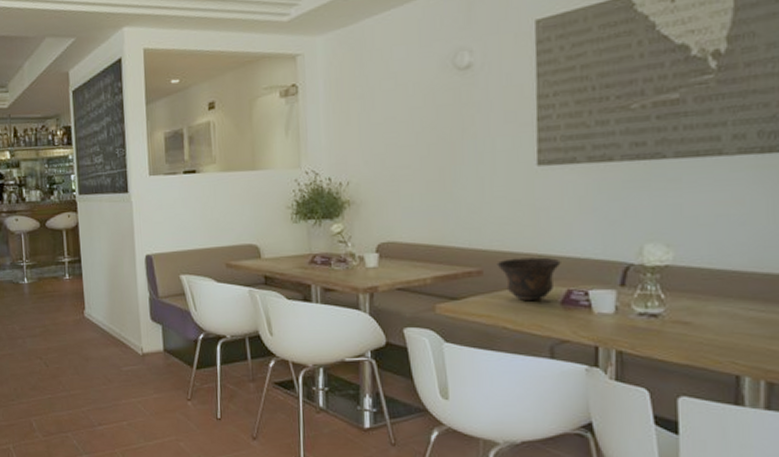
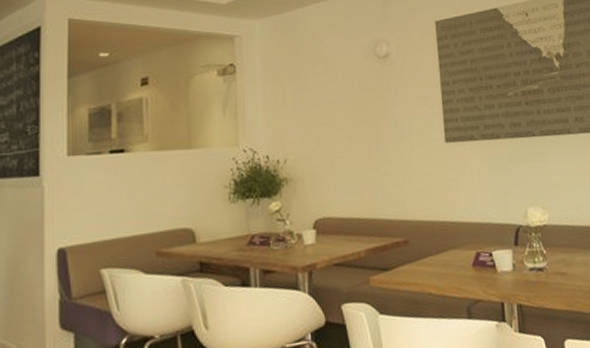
bowl: present [497,257,561,302] -> none [419,223,470,266]

